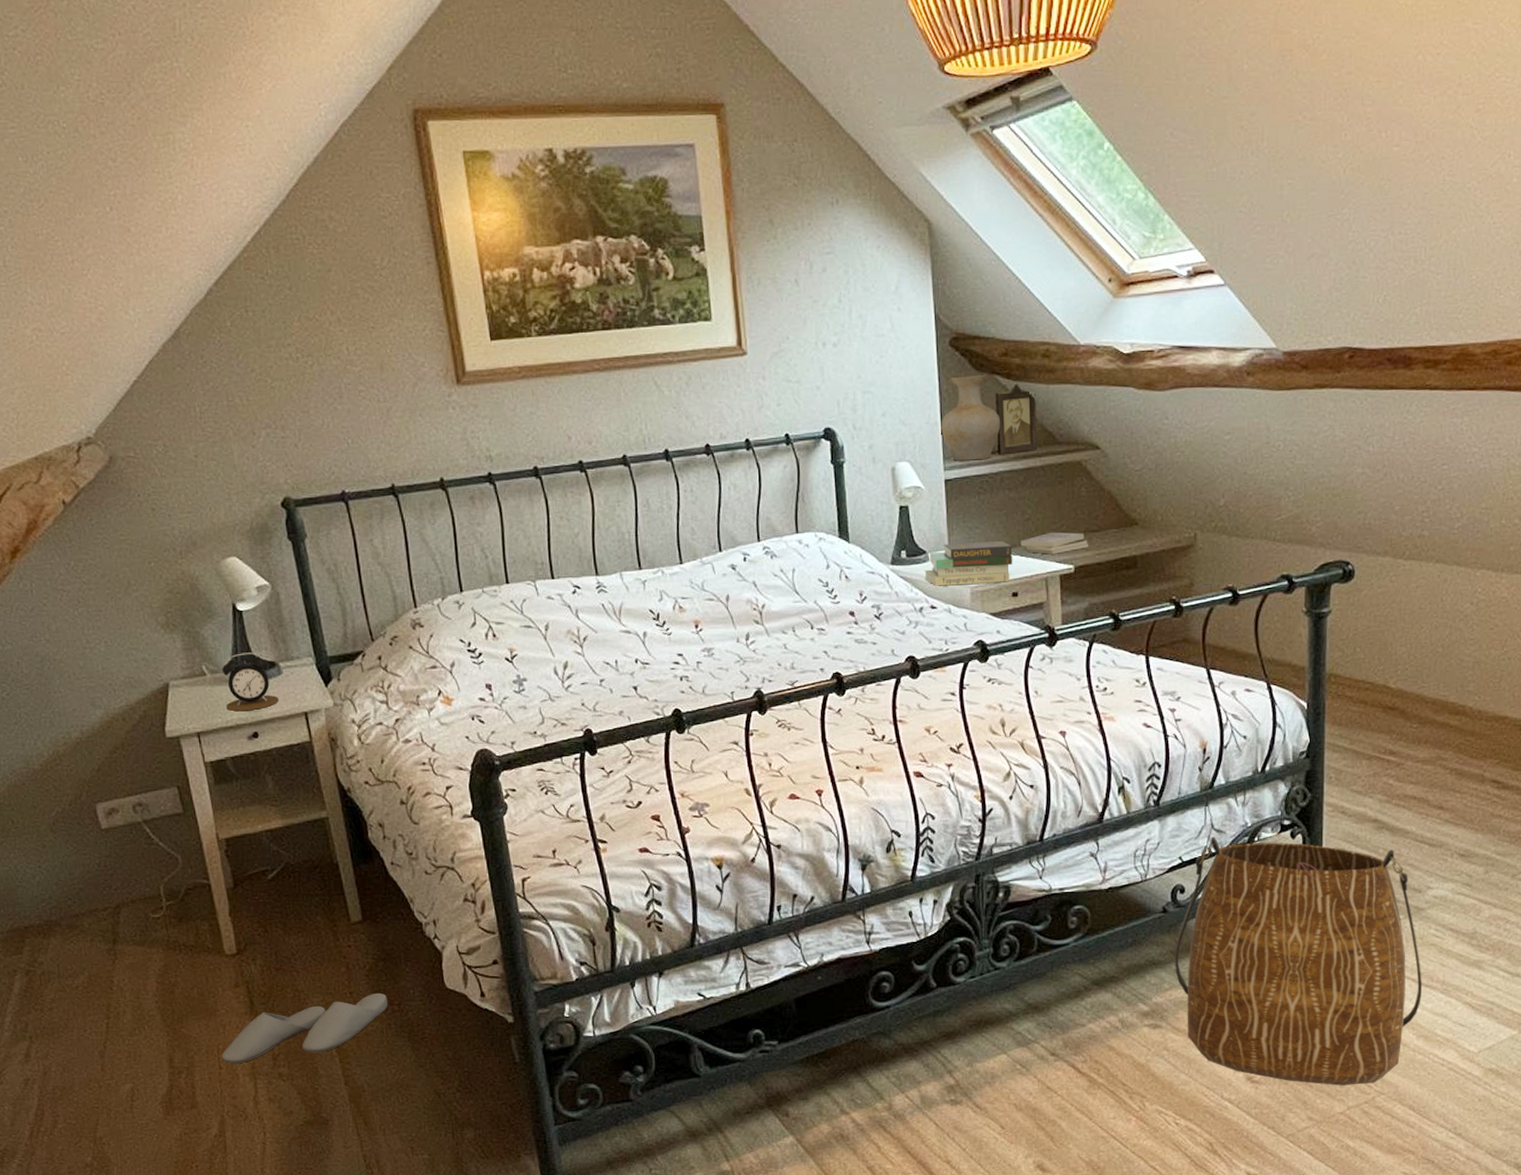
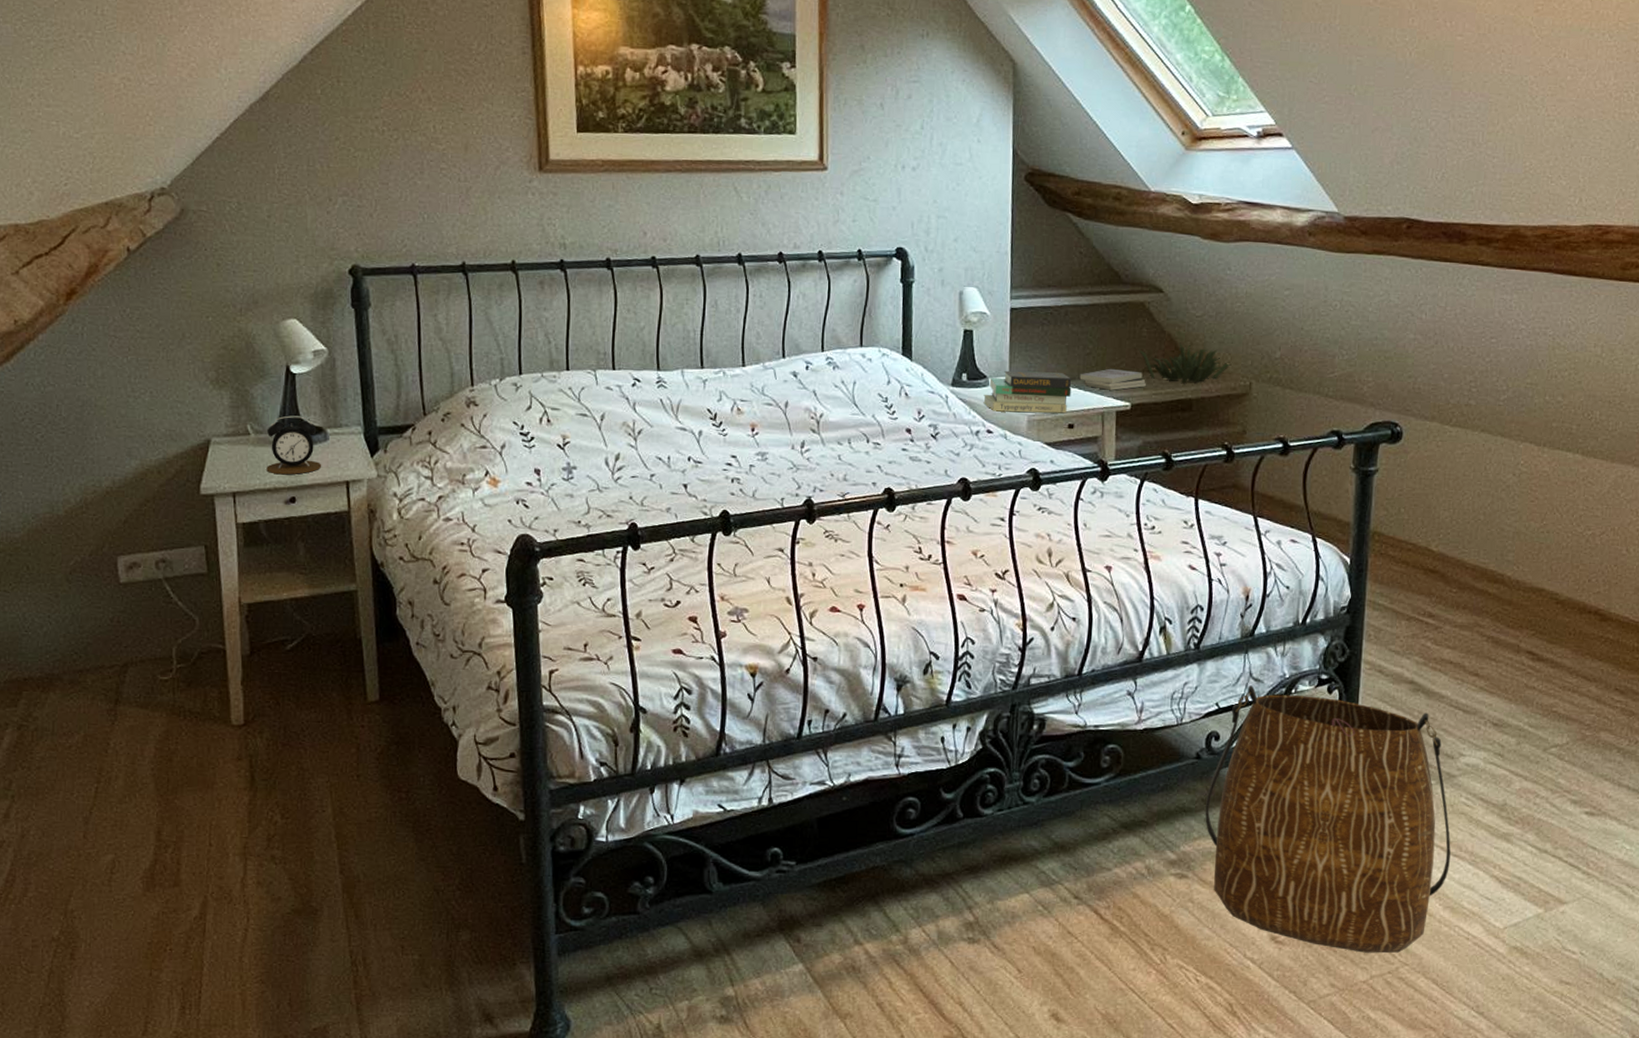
slippers: present [222,992,388,1064] -> none [213,777,395,842]
vase: present [941,375,1001,461] -> none [1010,210,1069,293]
photo frame: present [990,384,1038,454] -> none [1057,223,1105,289]
plant: none [1078,499,1173,540] -> present [1138,342,1230,383]

